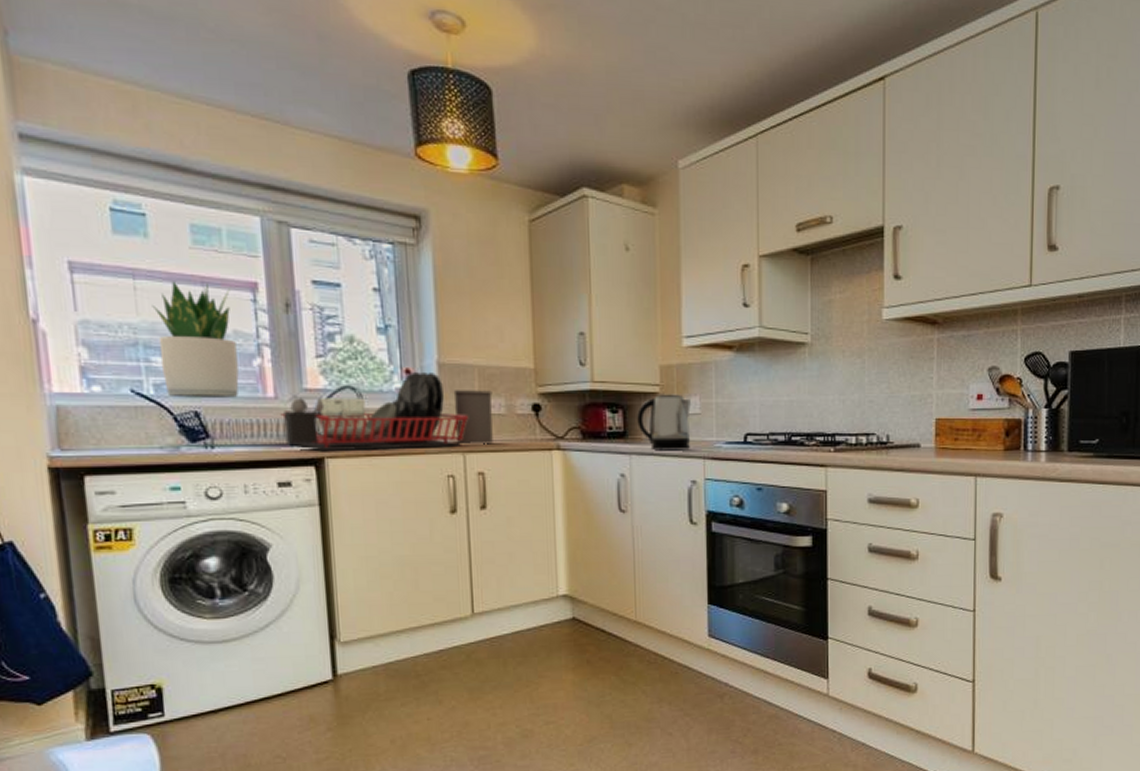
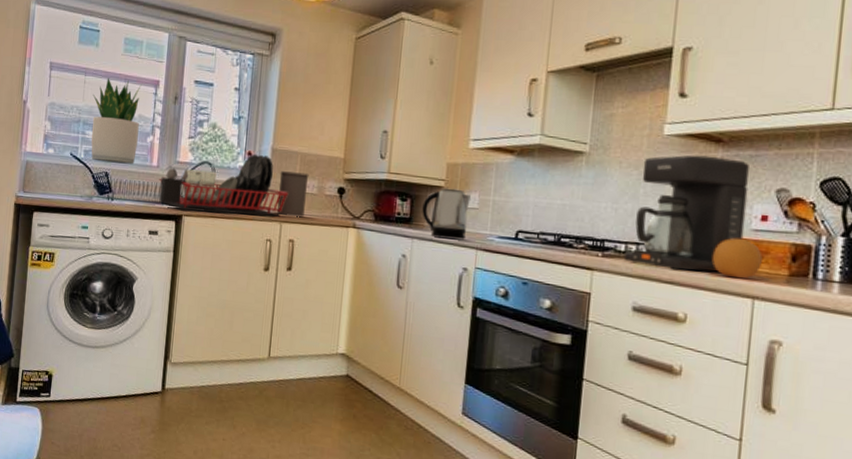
coffee maker: none [855,338,964,456] -> present [623,155,749,272]
fruit: none [938,419,981,458] -> present [713,237,762,279]

